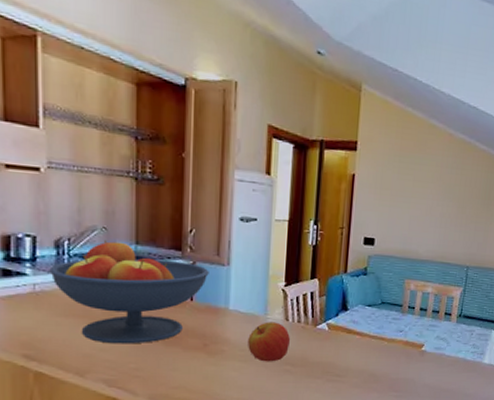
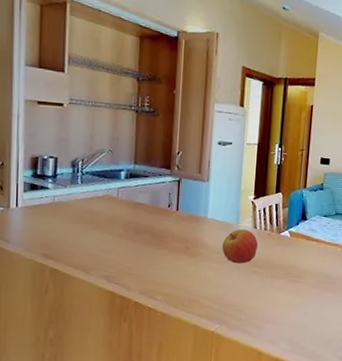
fruit bowl: present [49,239,209,344] -> none [66,160,192,247]

